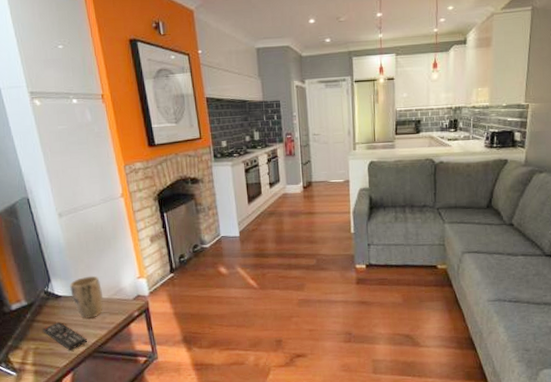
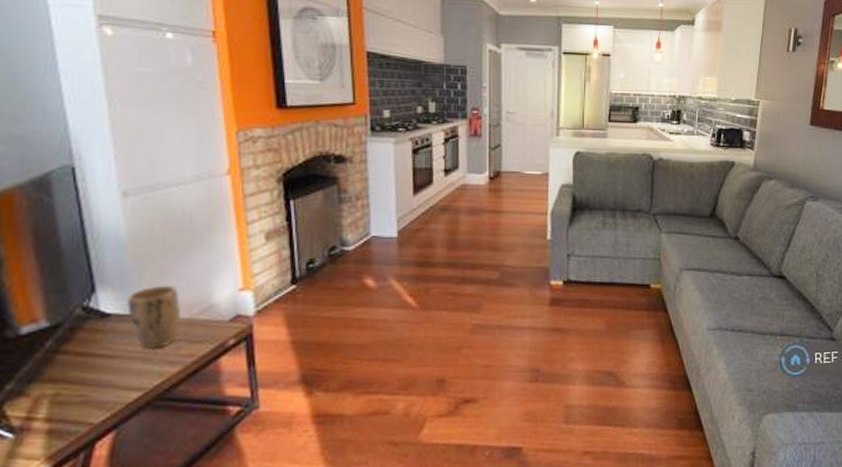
remote control: present [42,321,88,351] -> none [70,353,147,398]

